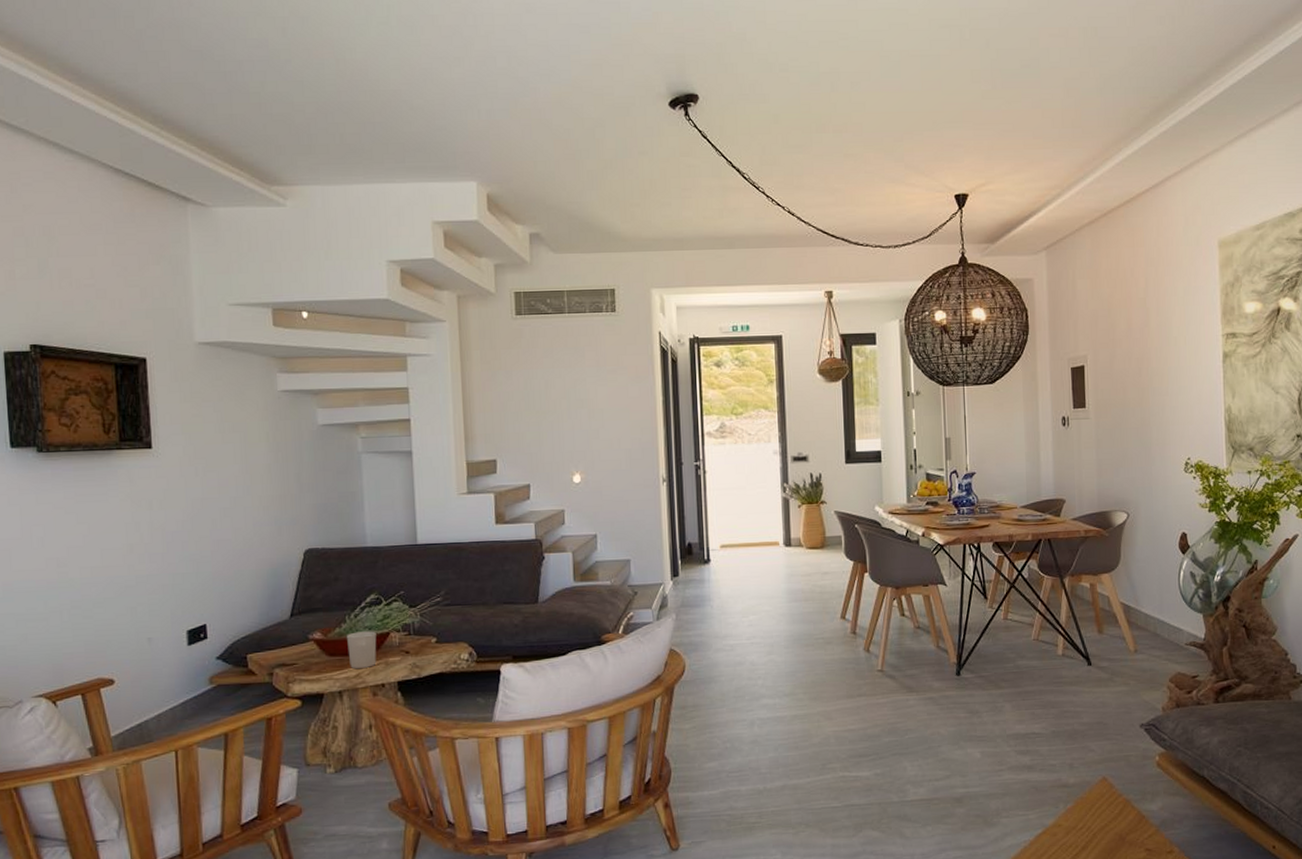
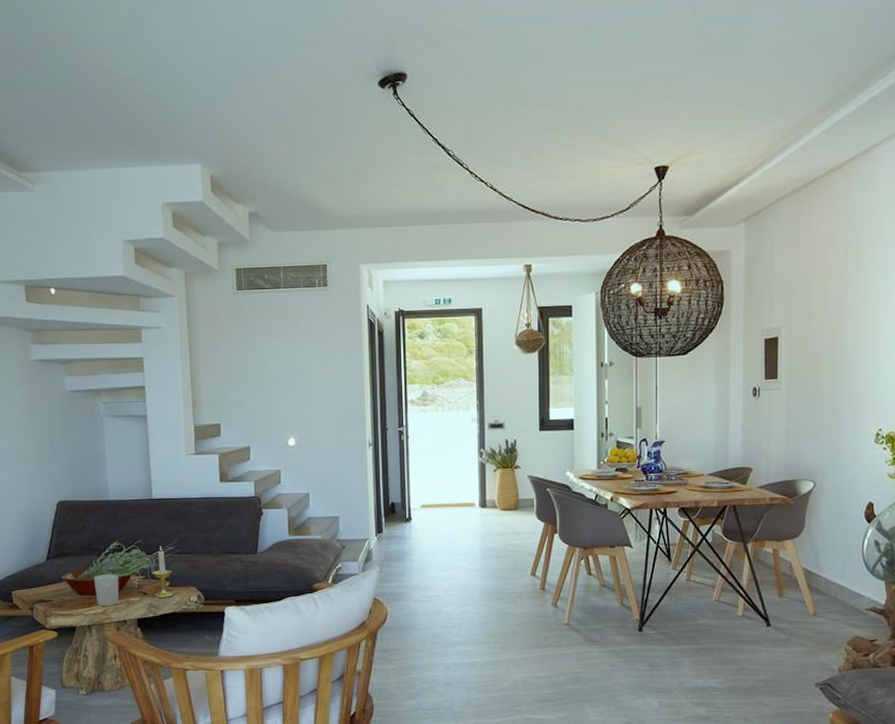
candlestick: none [416,597,441,657] -> present [152,546,174,598]

